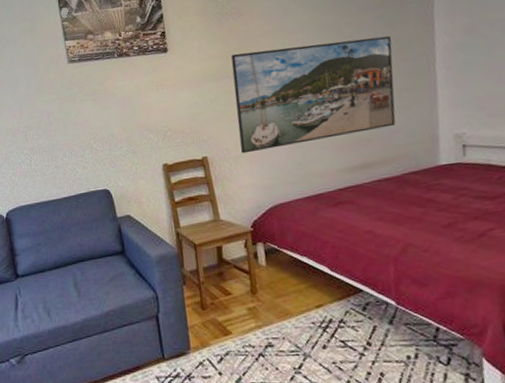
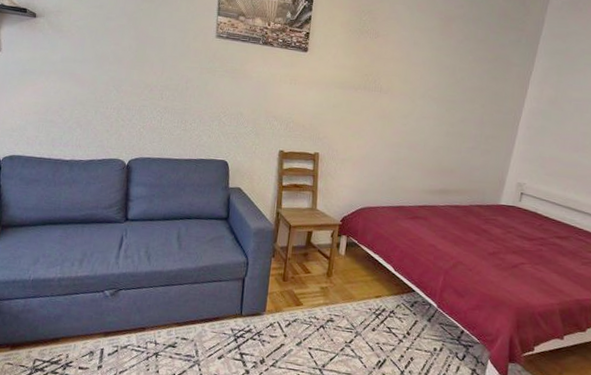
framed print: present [231,35,396,154] -> none [348,69,493,165]

